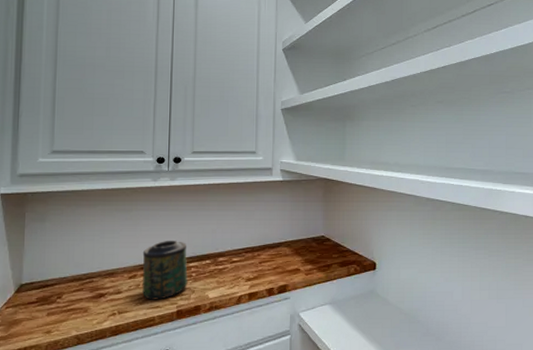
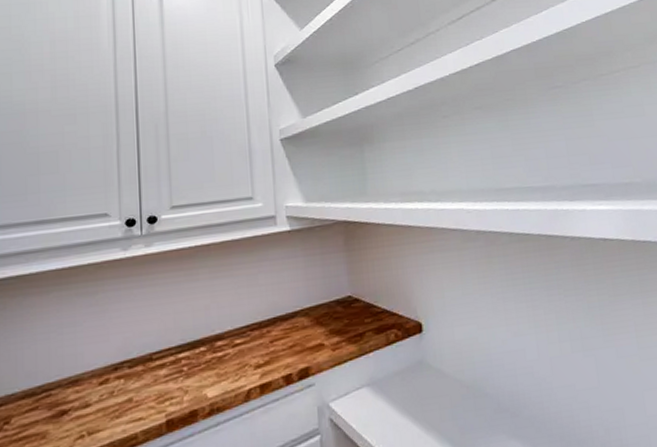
canister: present [142,240,188,300] -> none [115,325,178,411]

